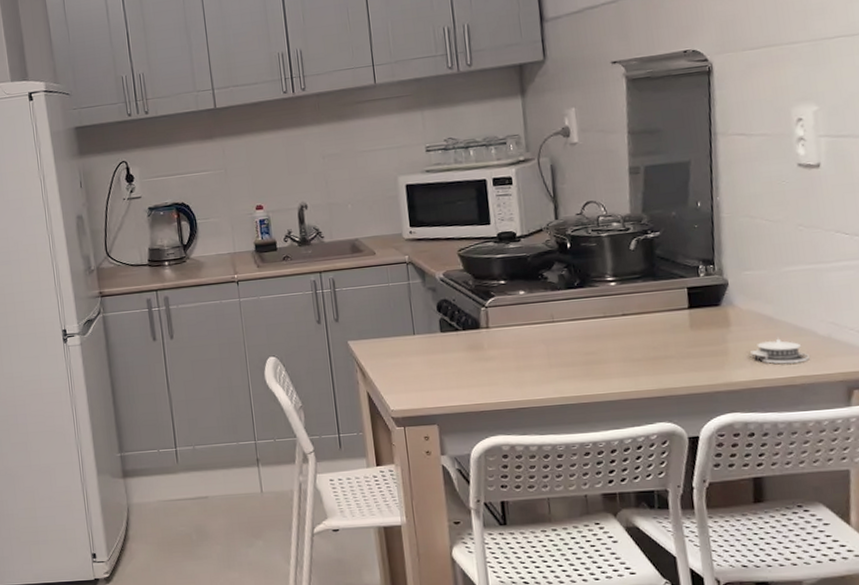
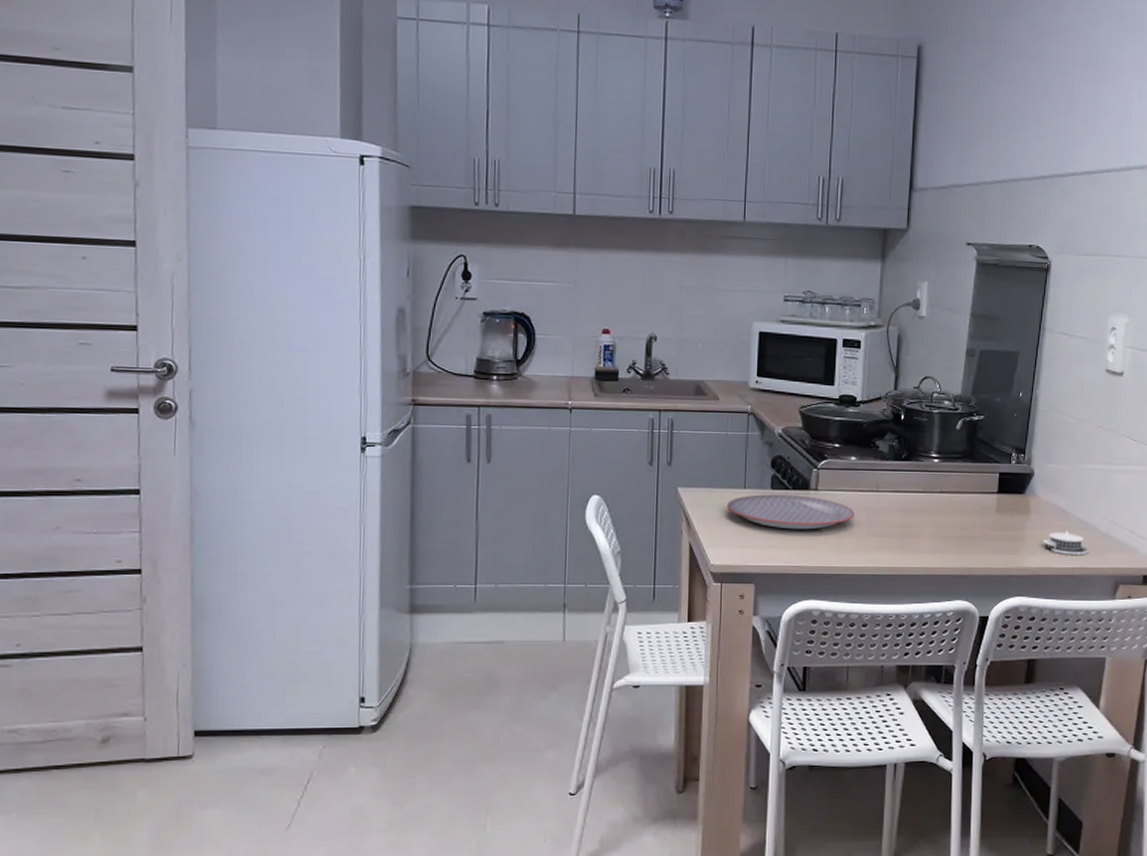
plate: none [399,335,532,369] -> present [727,494,854,530]

